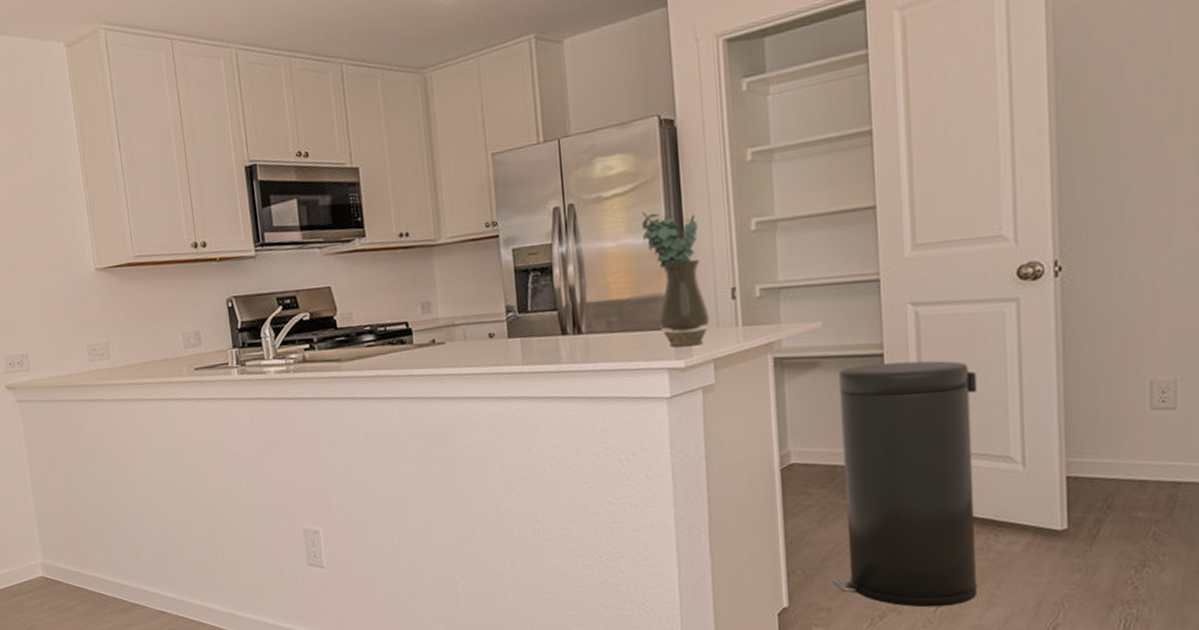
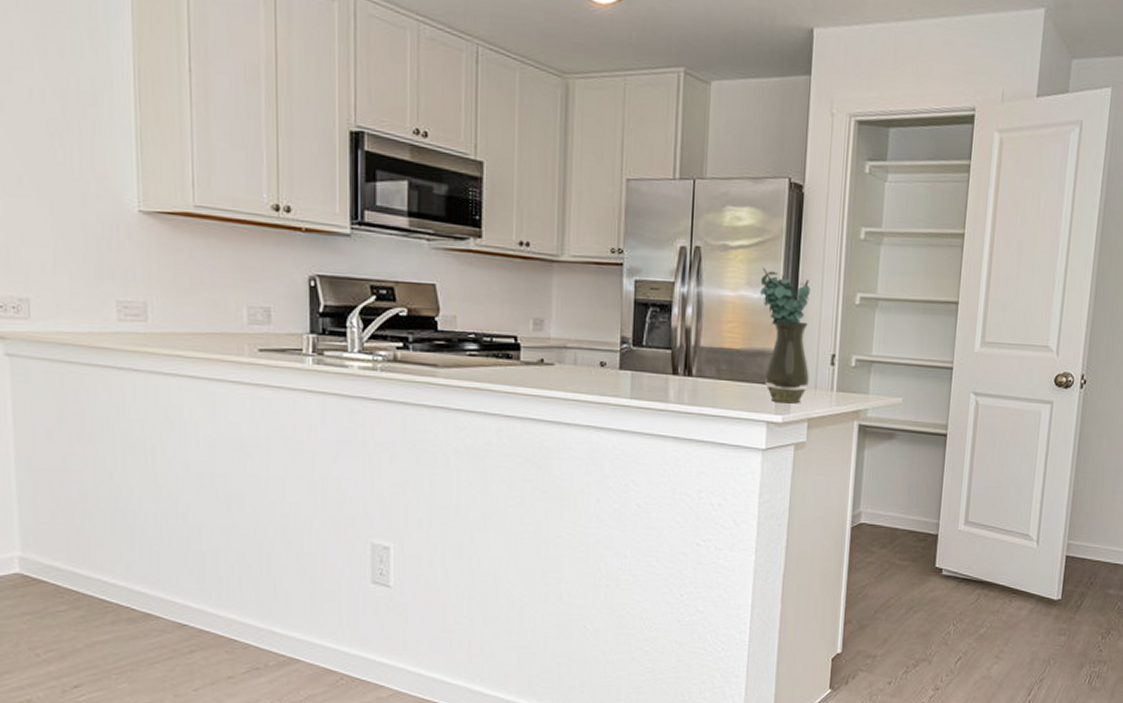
pedal bin: present [831,360,978,607] -> none [879,442,1014,658]

